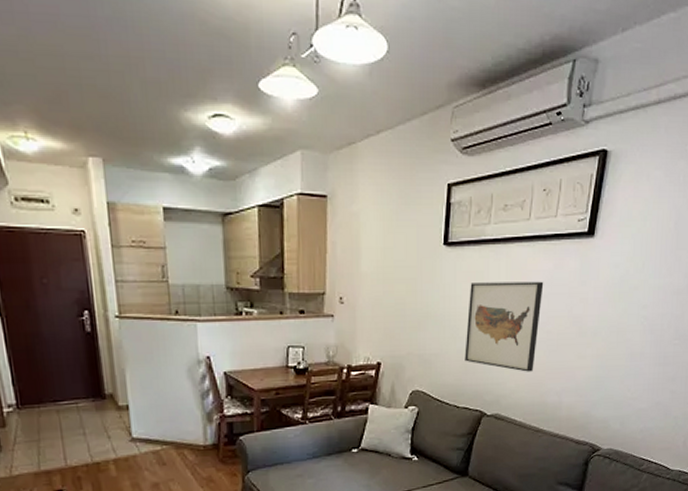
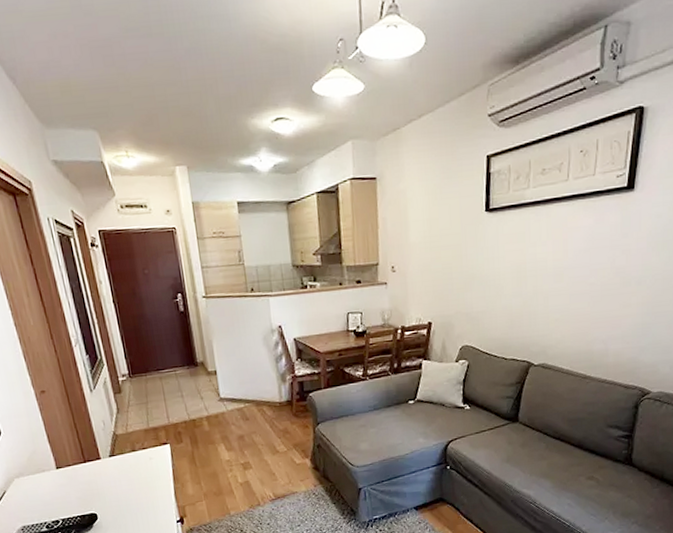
wall art: present [465,281,544,372] -> none [510,237,585,323]

